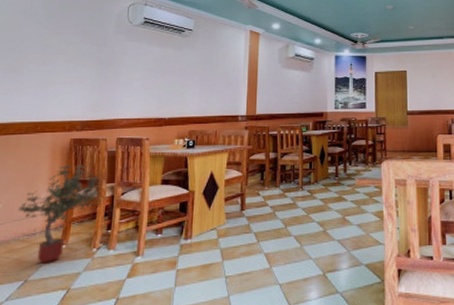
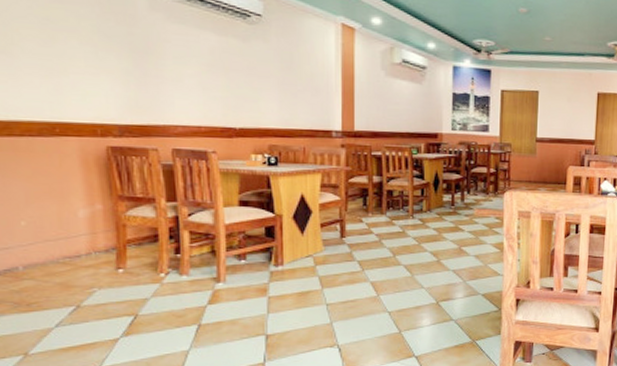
potted tree: present [18,164,101,264] -> none [50,178,159,289]

